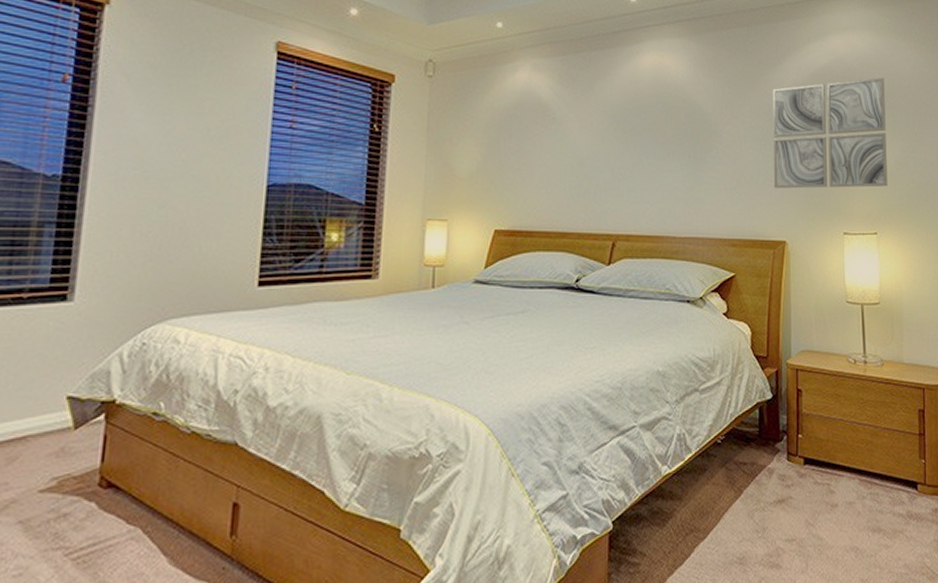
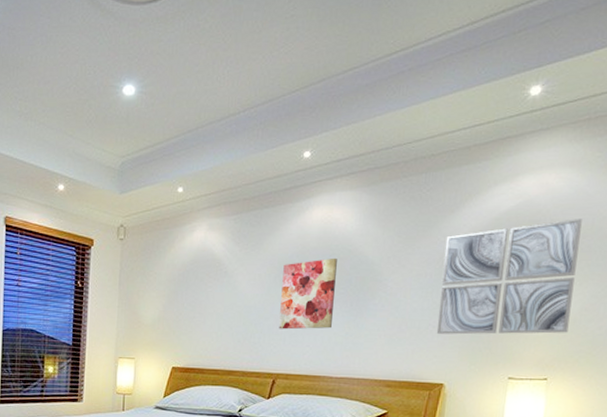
wall art: none [616,106,671,184] -> present [279,257,337,330]

